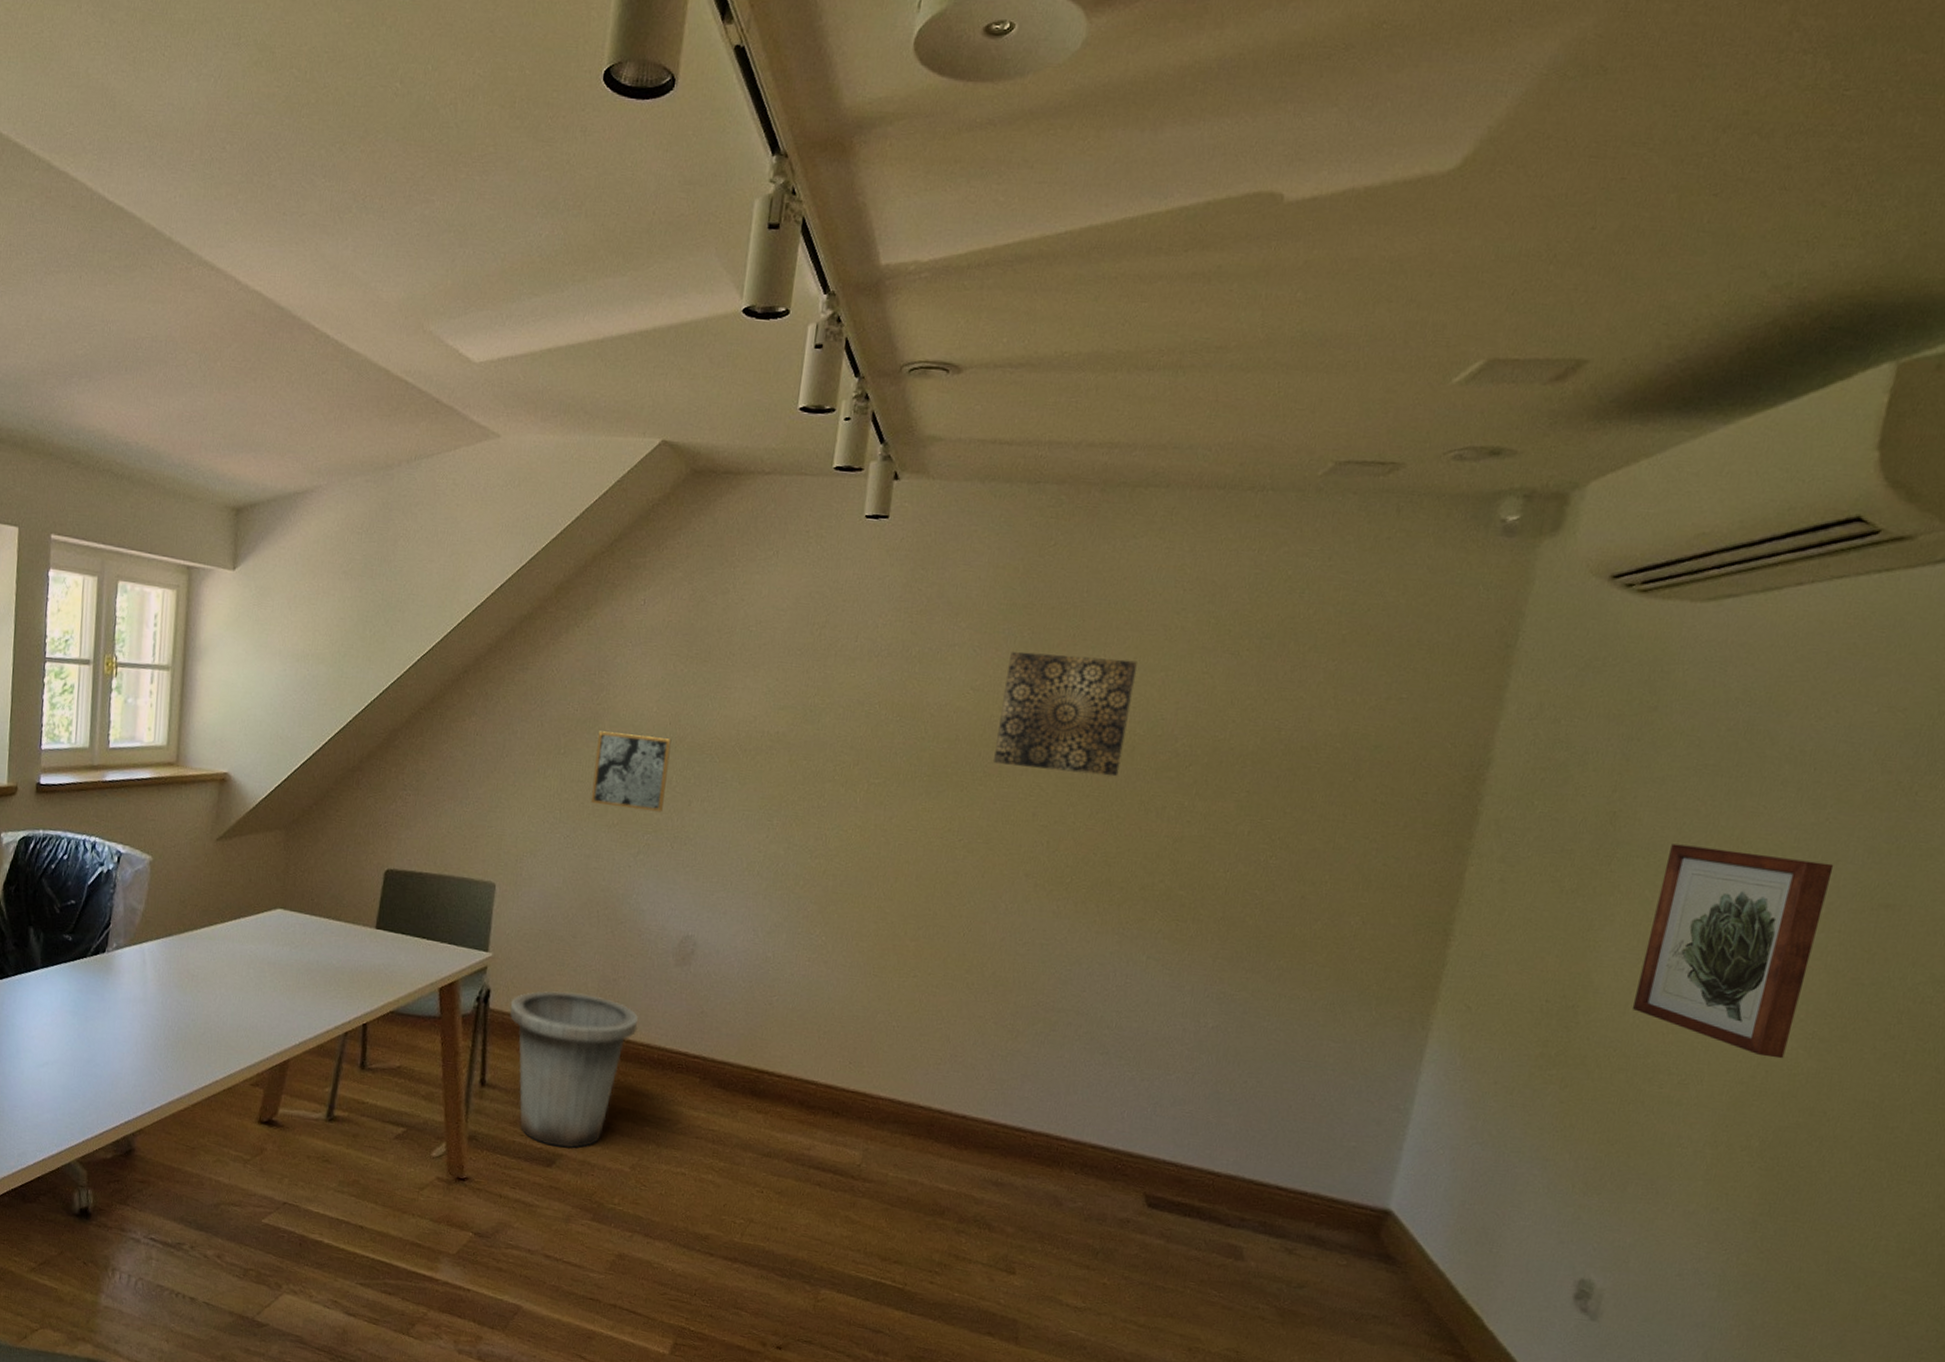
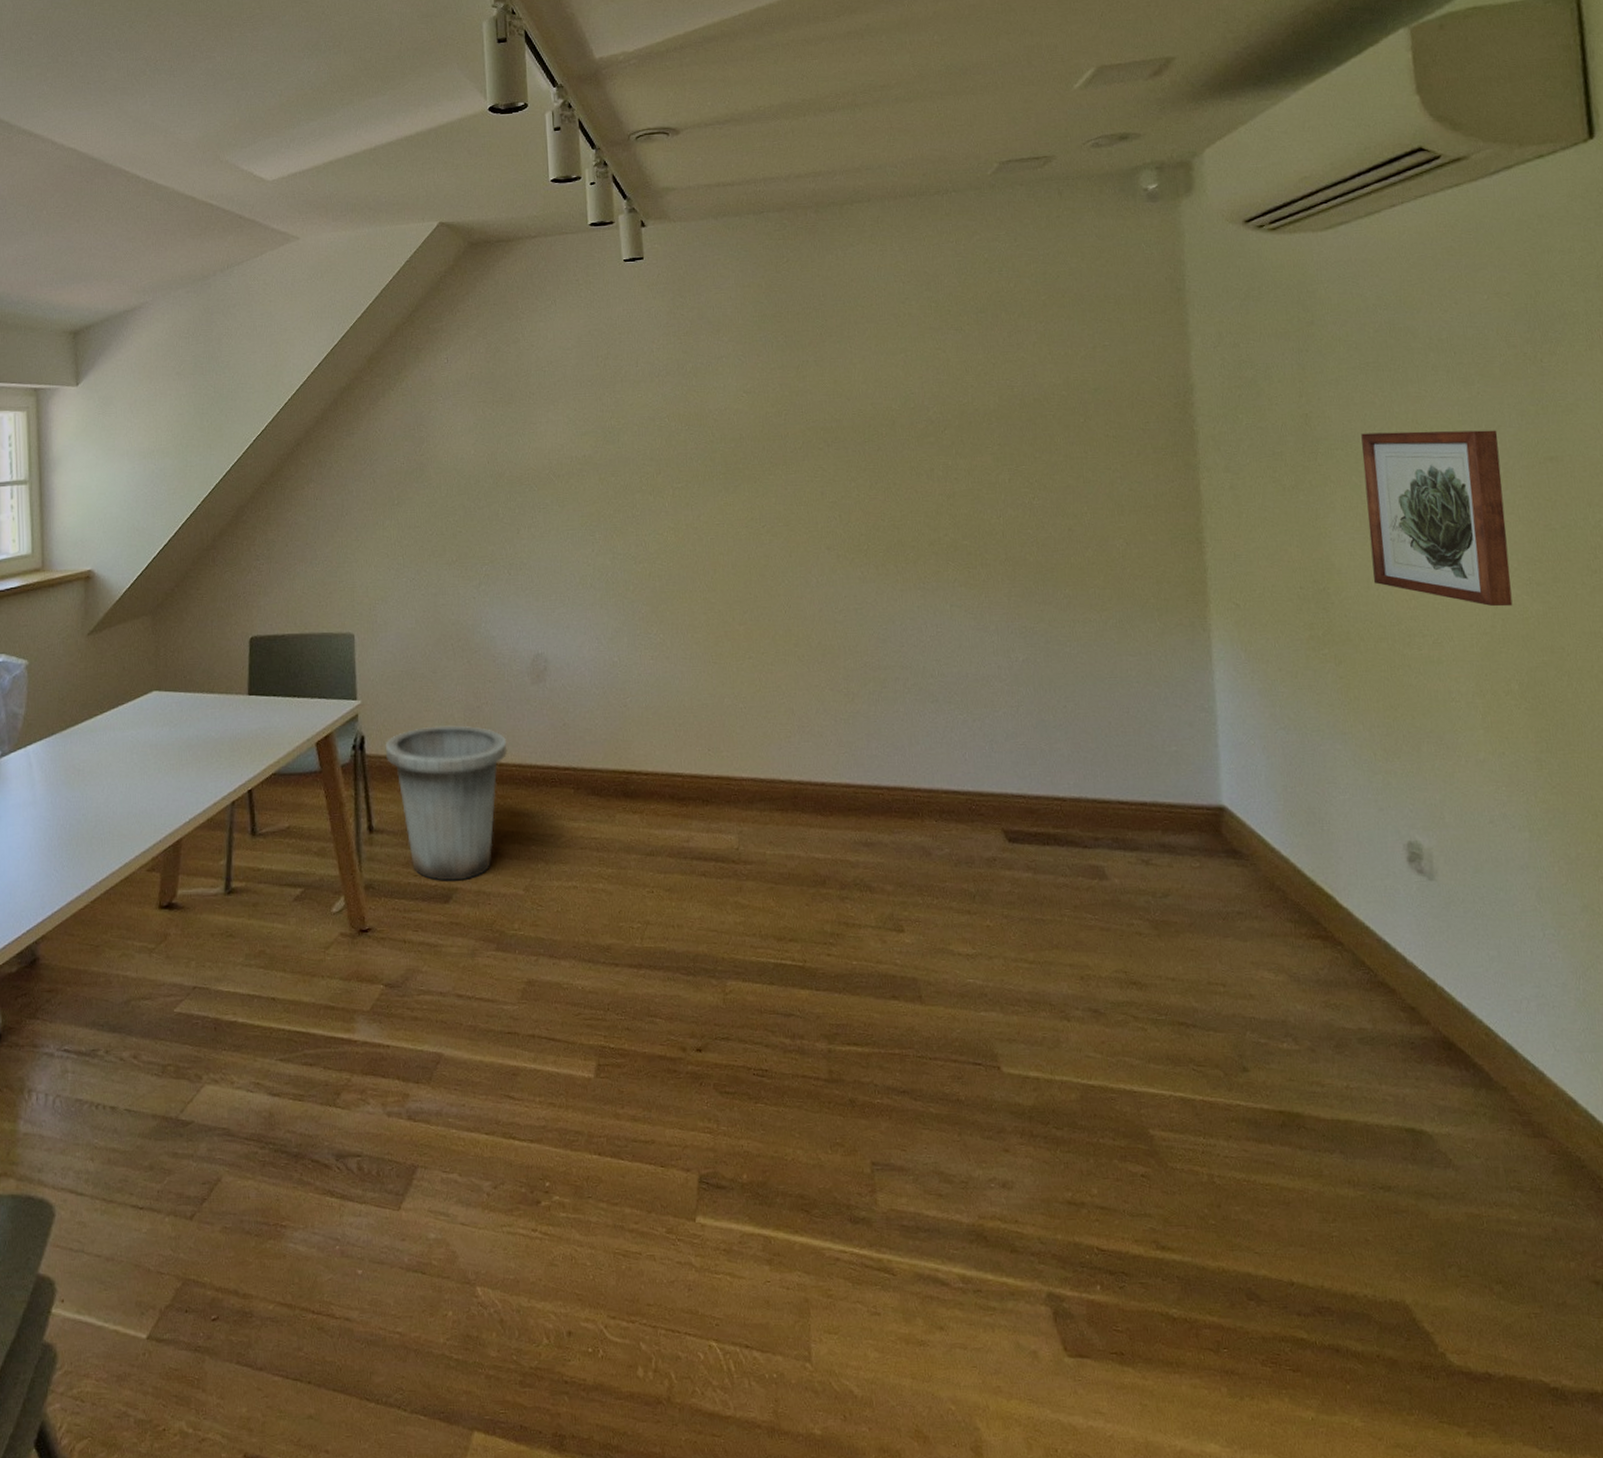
wall art: present [590,731,672,813] -> none [426,476,495,546]
wall art: present [993,651,1137,777] -> none [771,347,886,453]

